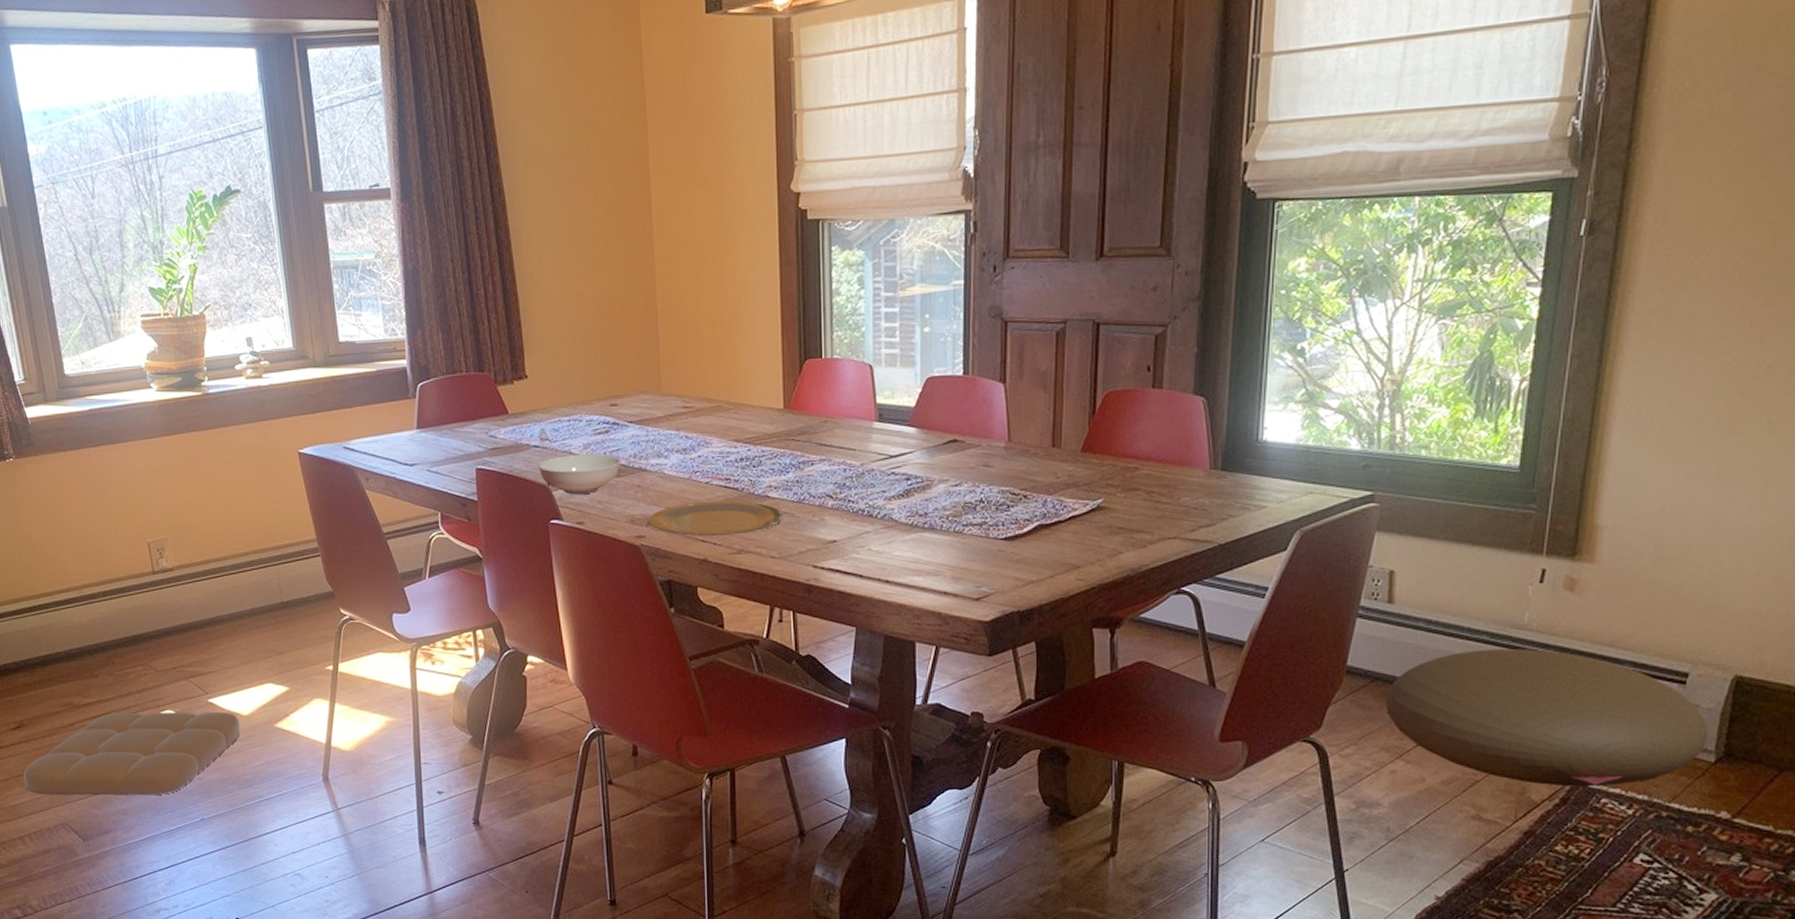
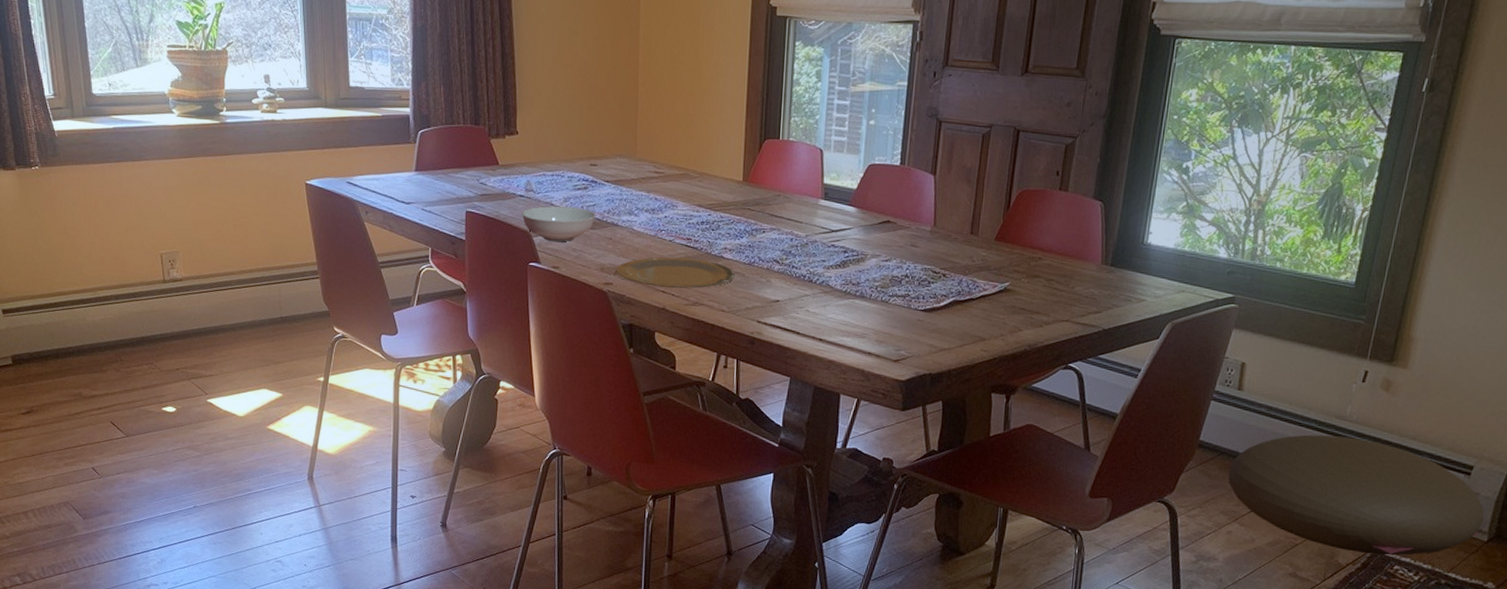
seat cushion: present [23,711,241,796] -> none [30,405,236,482]

